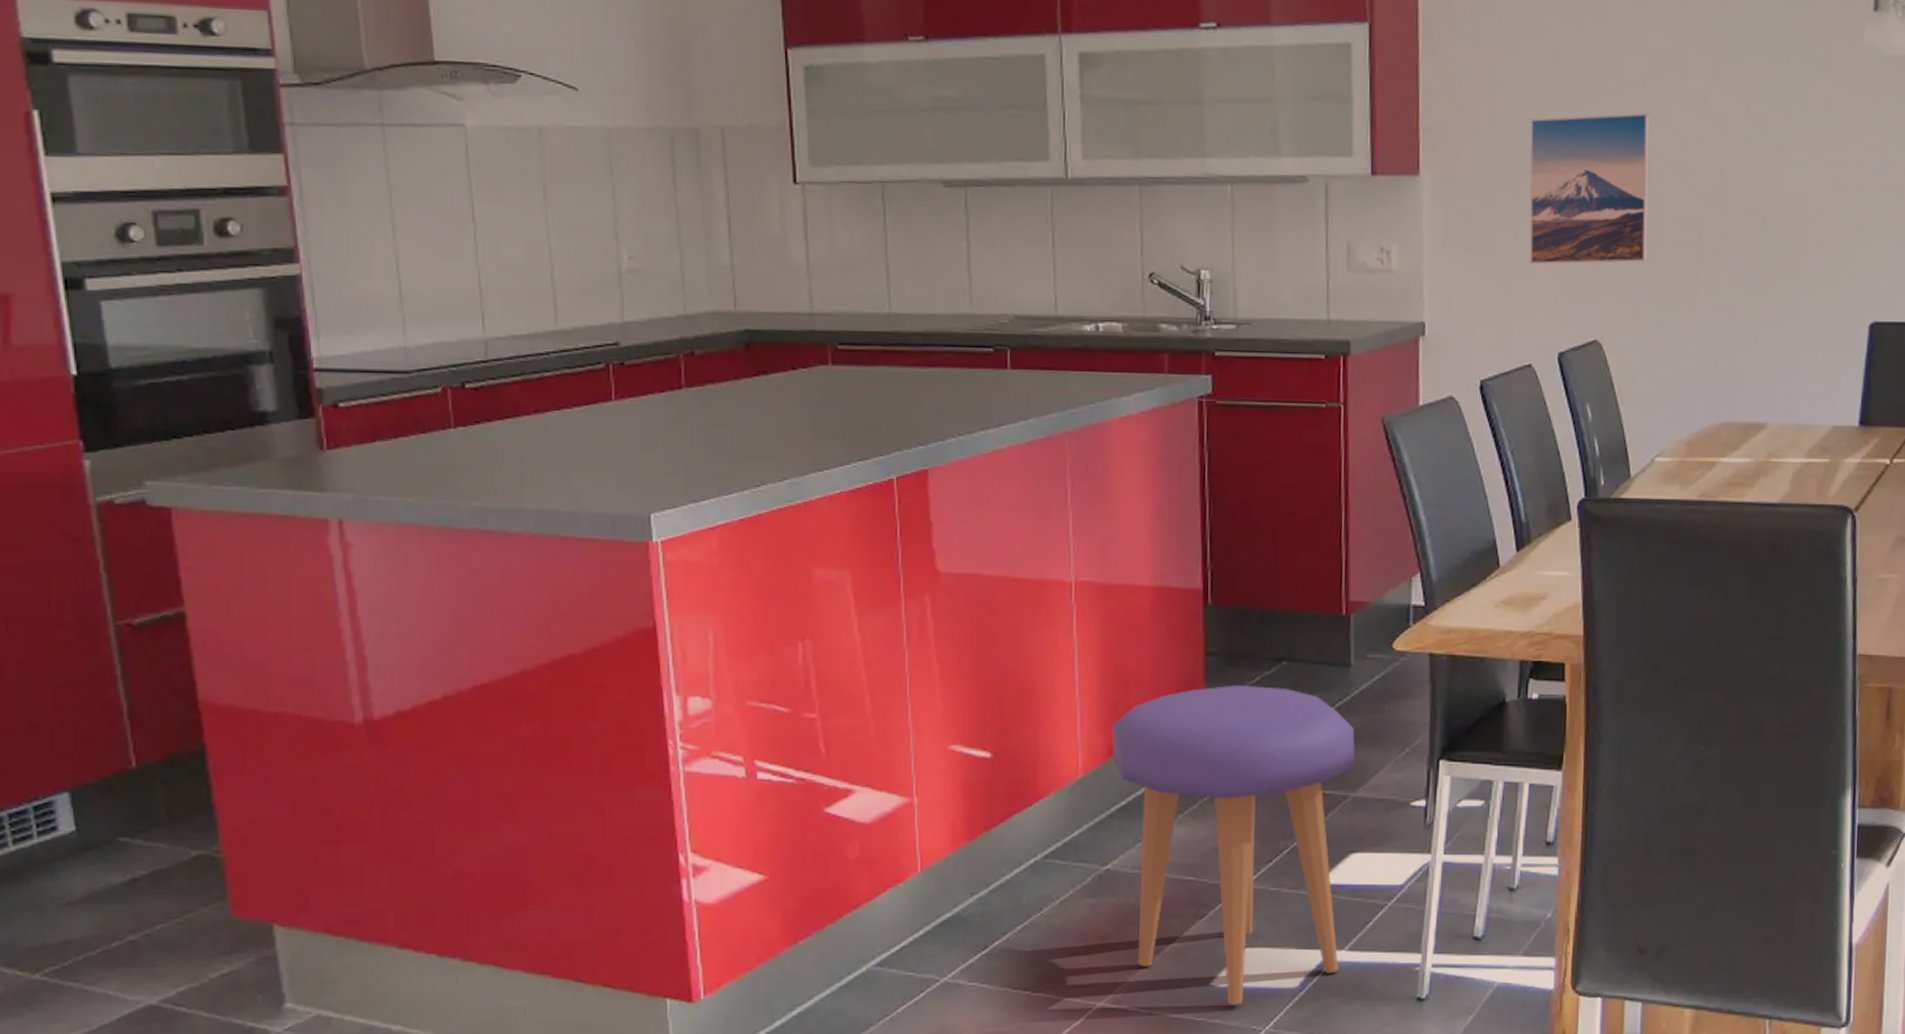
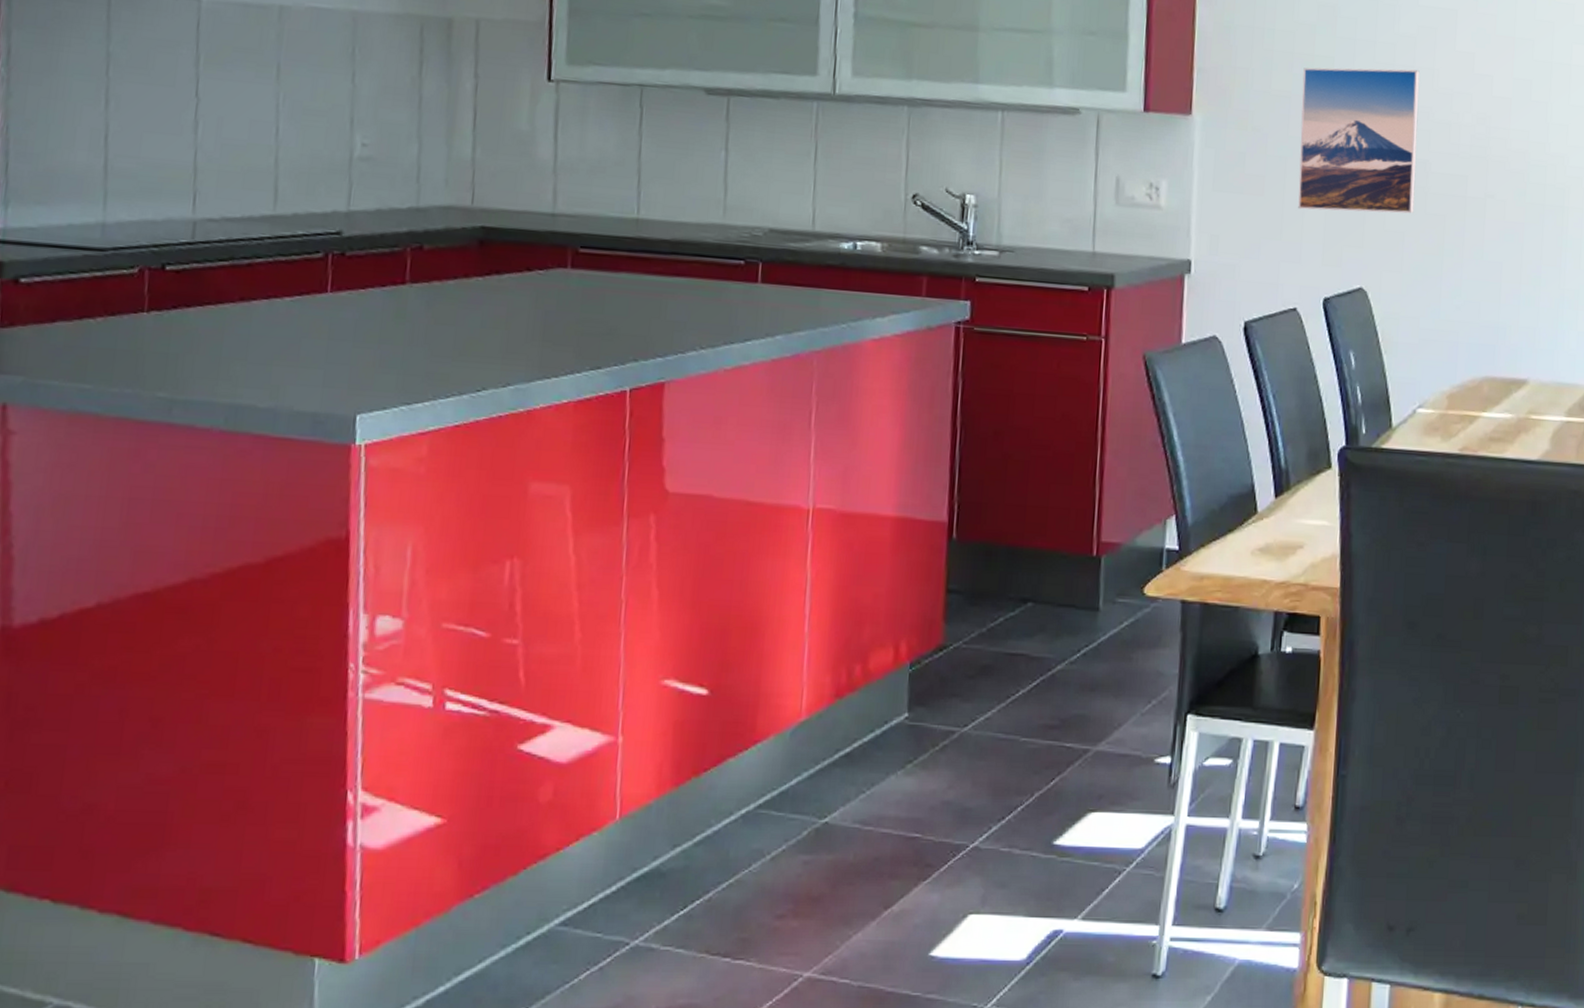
stool: present [1111,684,1356,1005] -> none [840,625,1100,979]

